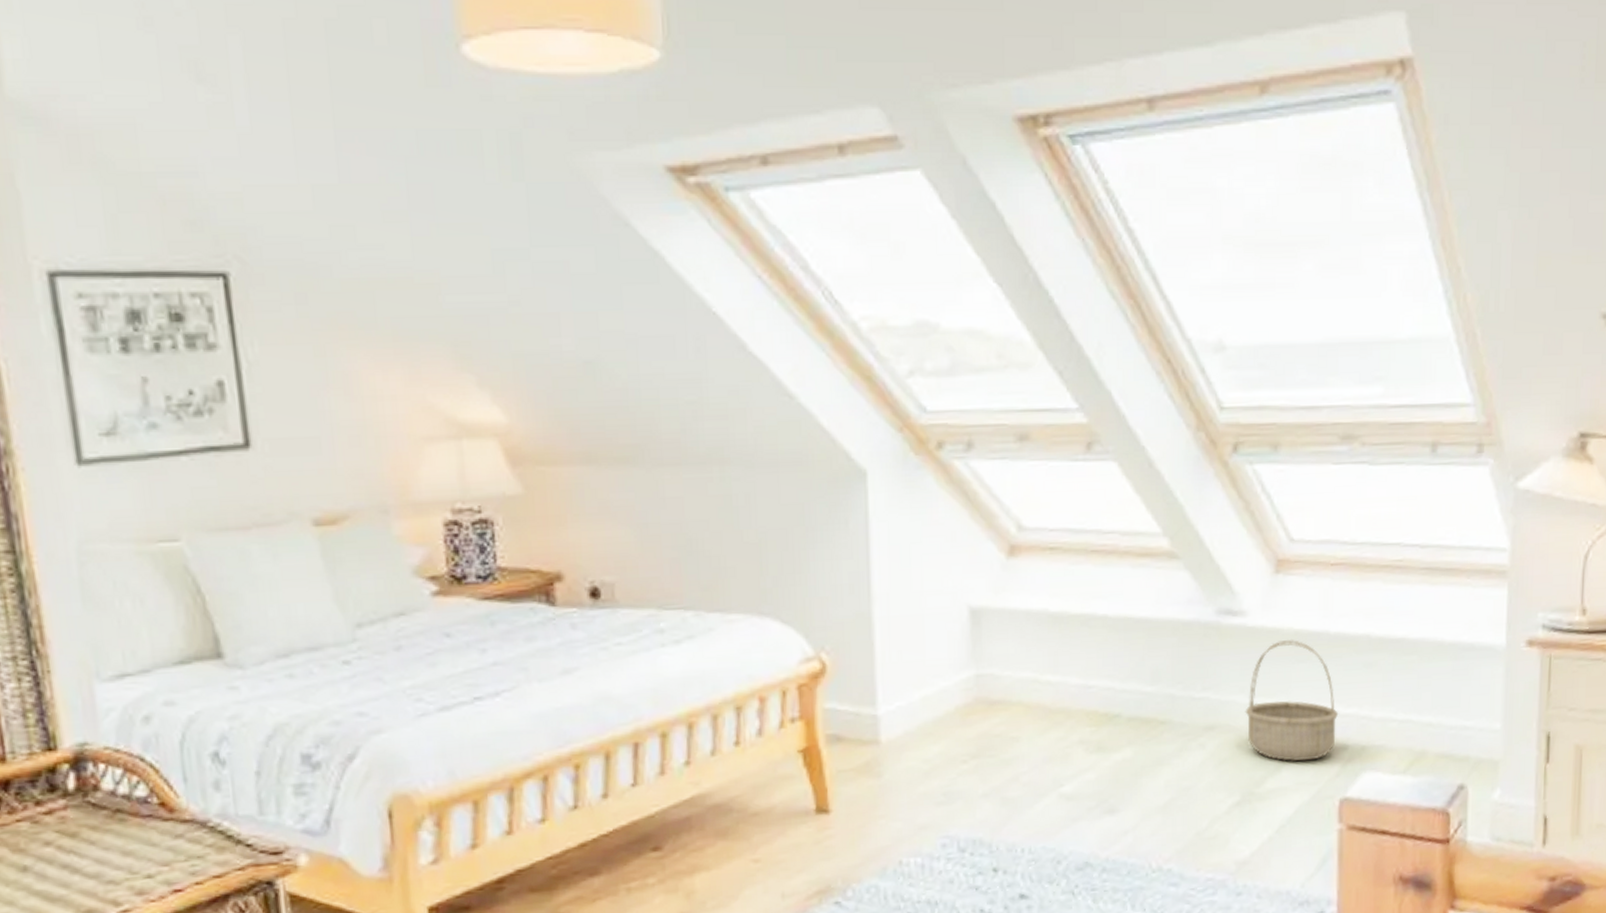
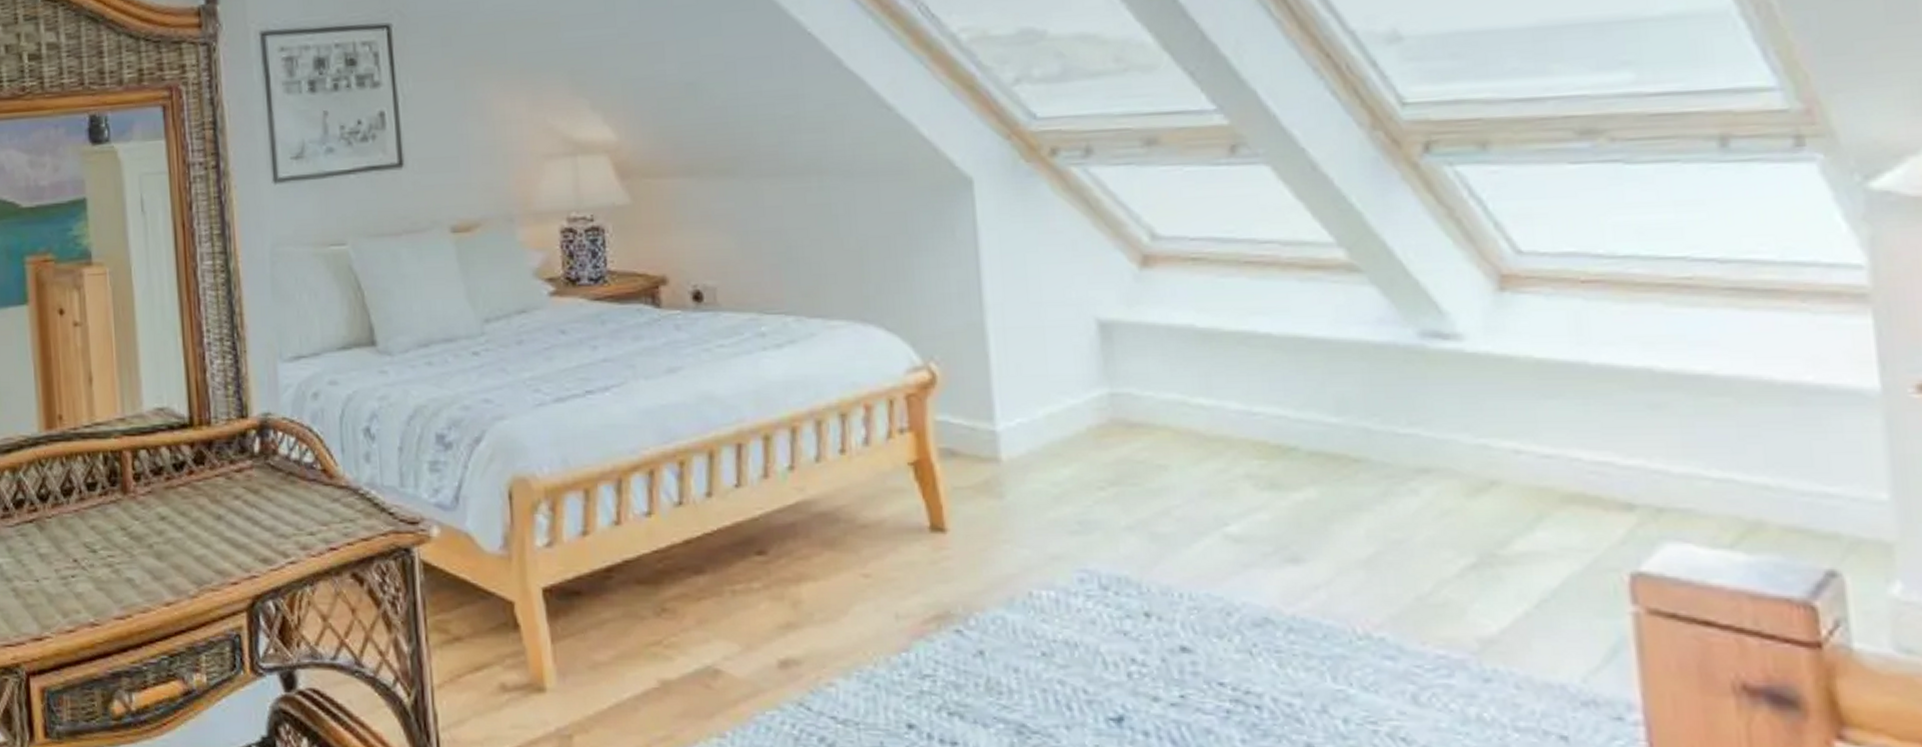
basket: present [1245,639,1339,762] -> none [1472,369,1616,521]

